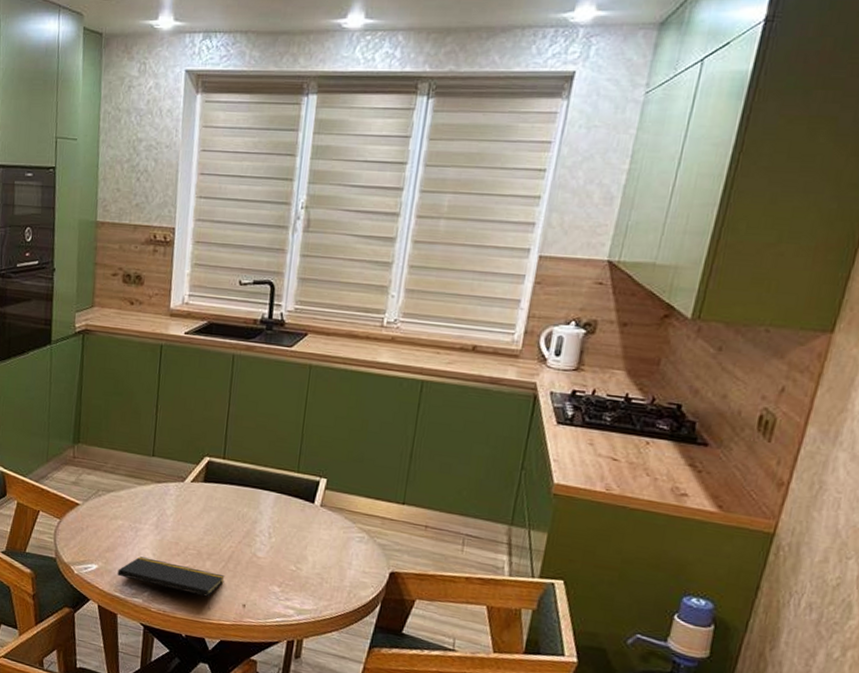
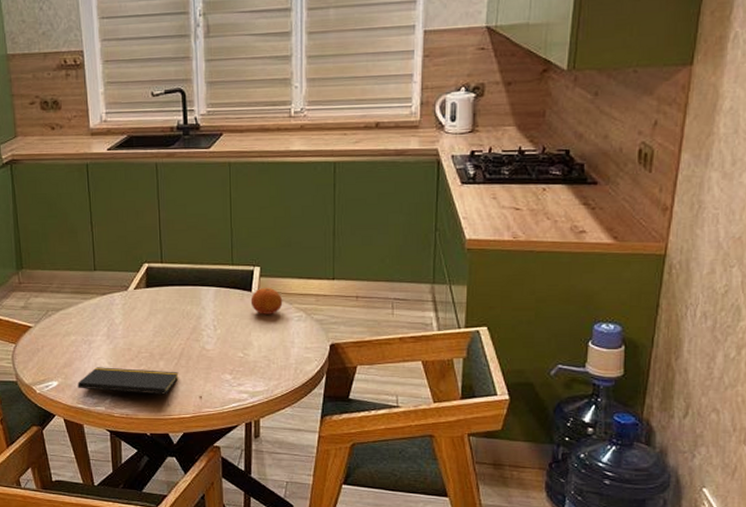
fruit: none [311,501,346,531] -> present [250,287,283,314]

